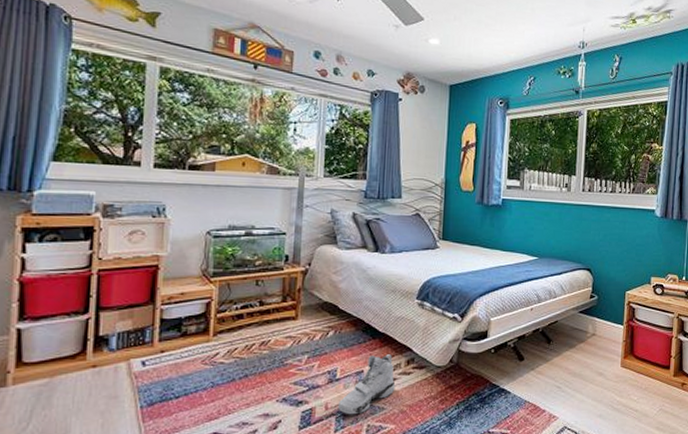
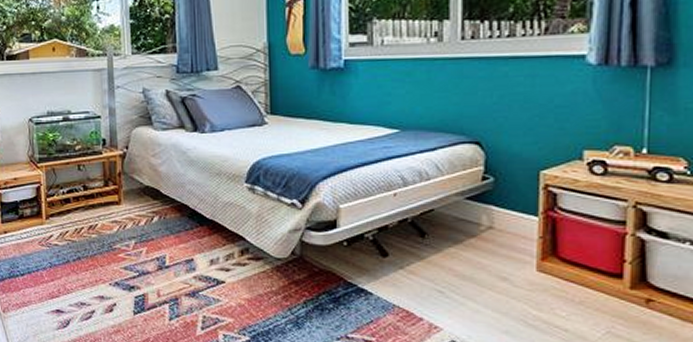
sneaker: present [337,354,396,415] -> none [170,243,230,304]

